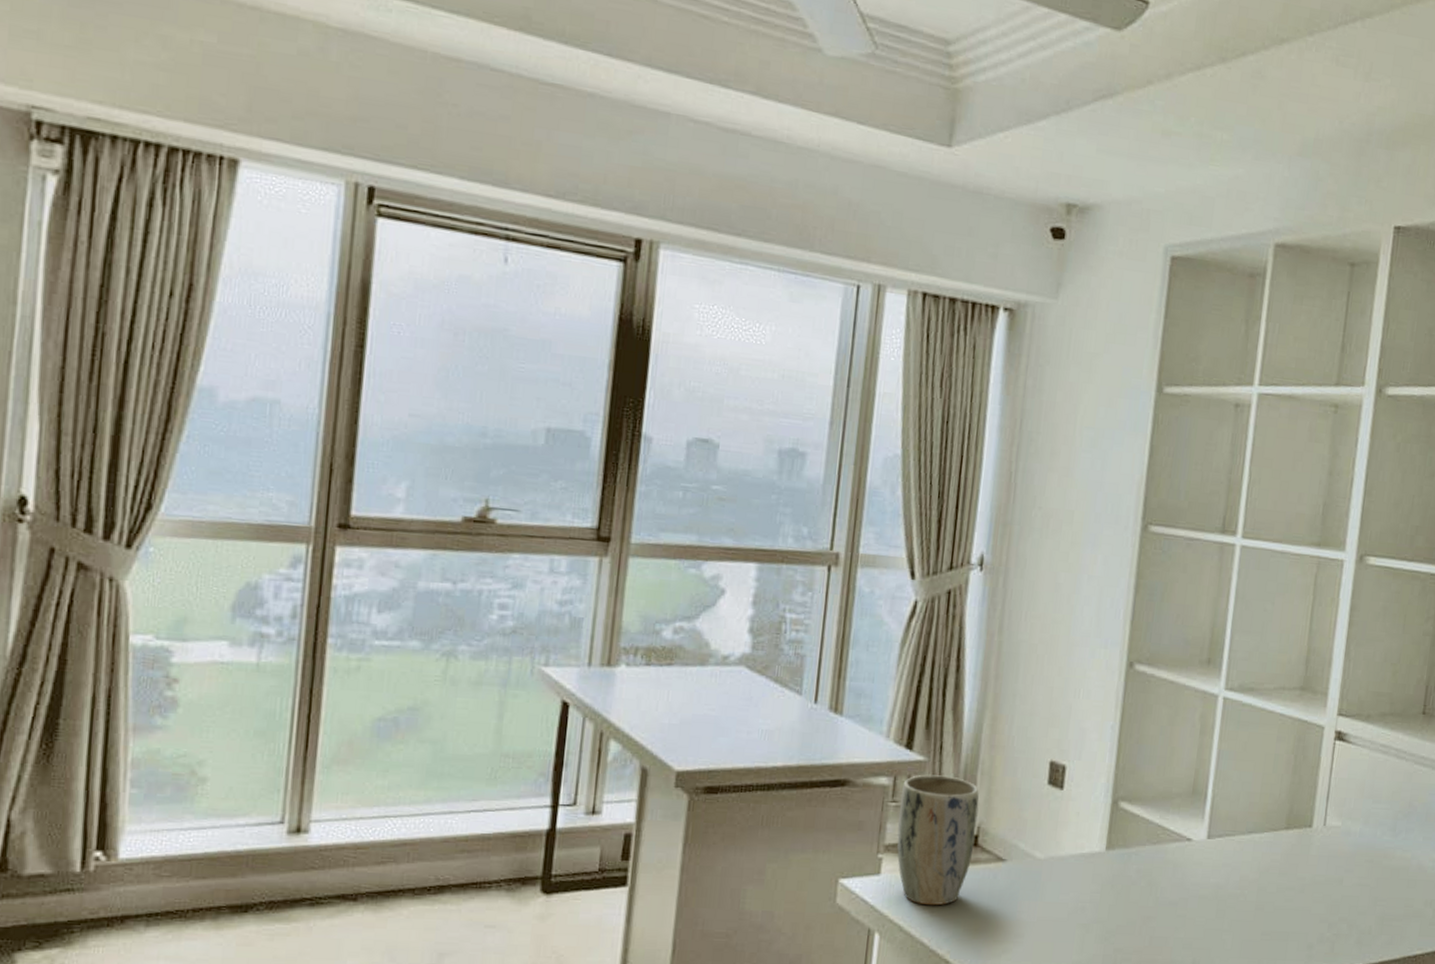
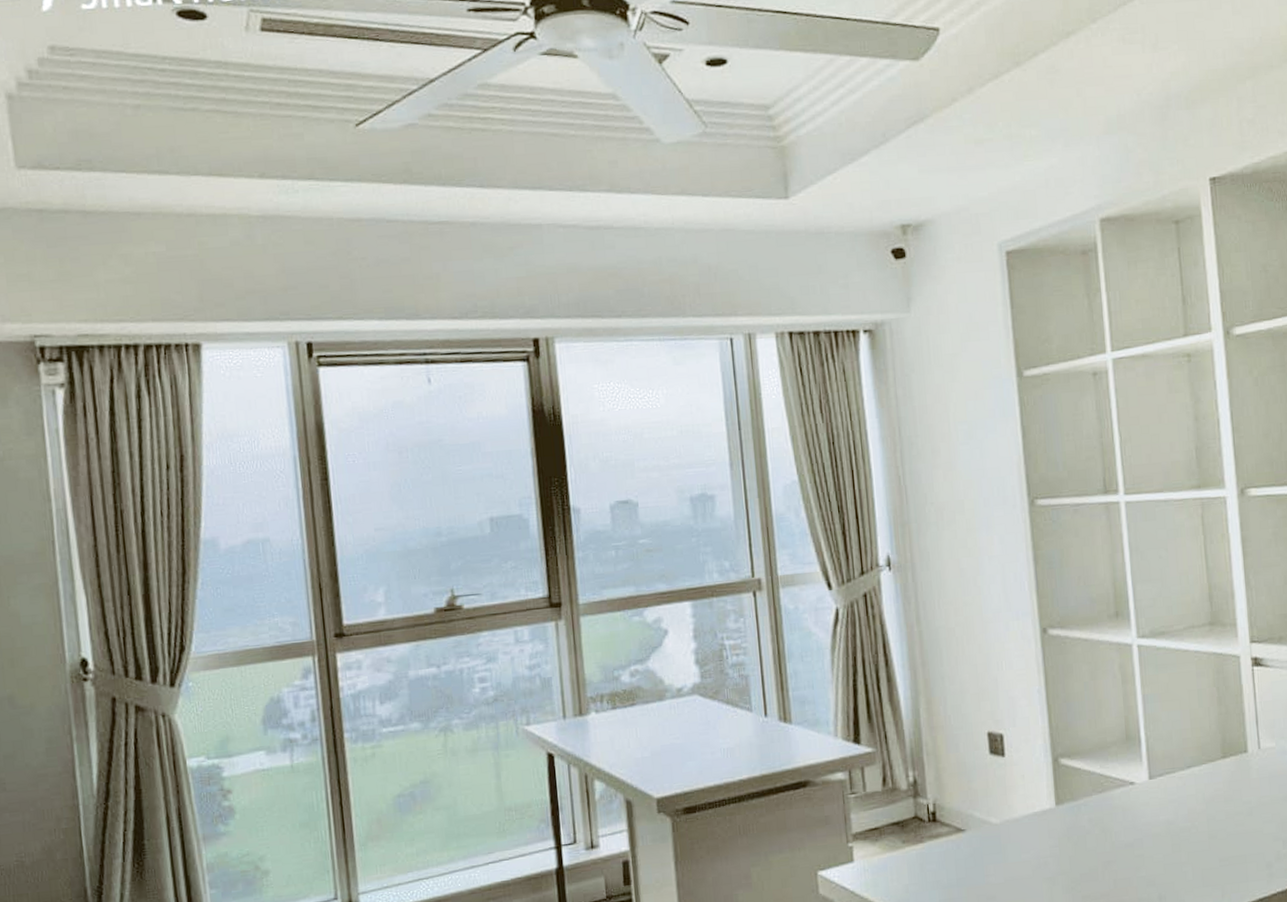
plant pot: present [897,774,979,906] -> none [858,762,934,883]

